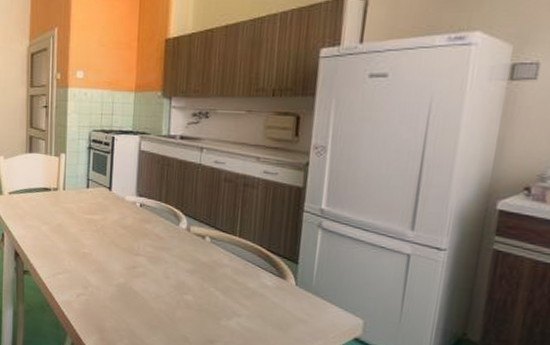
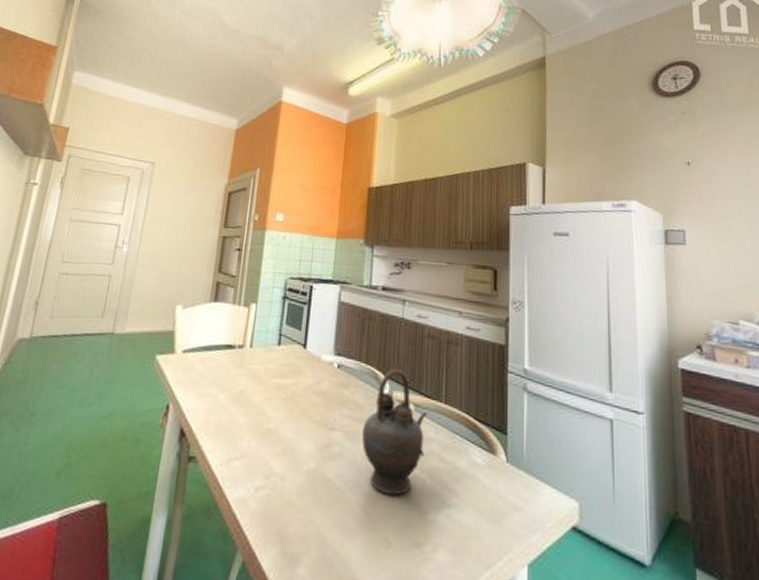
teapot: none [162,207,222,306] -> present [361,368,427,496]

